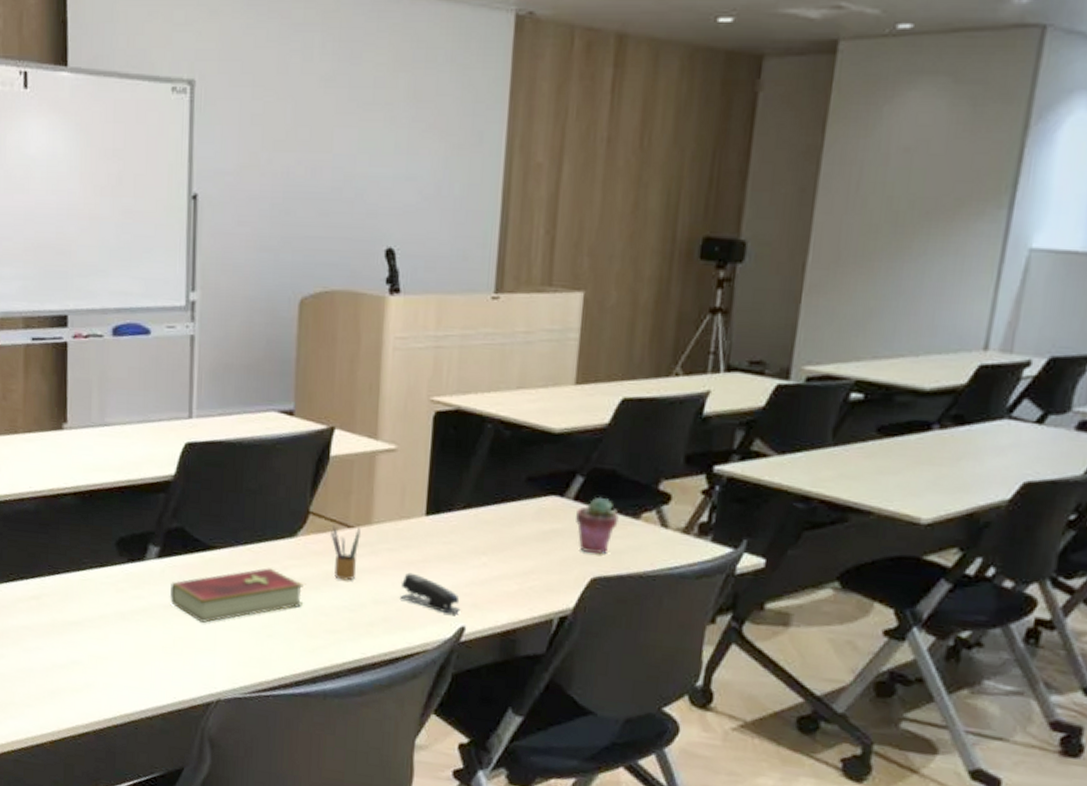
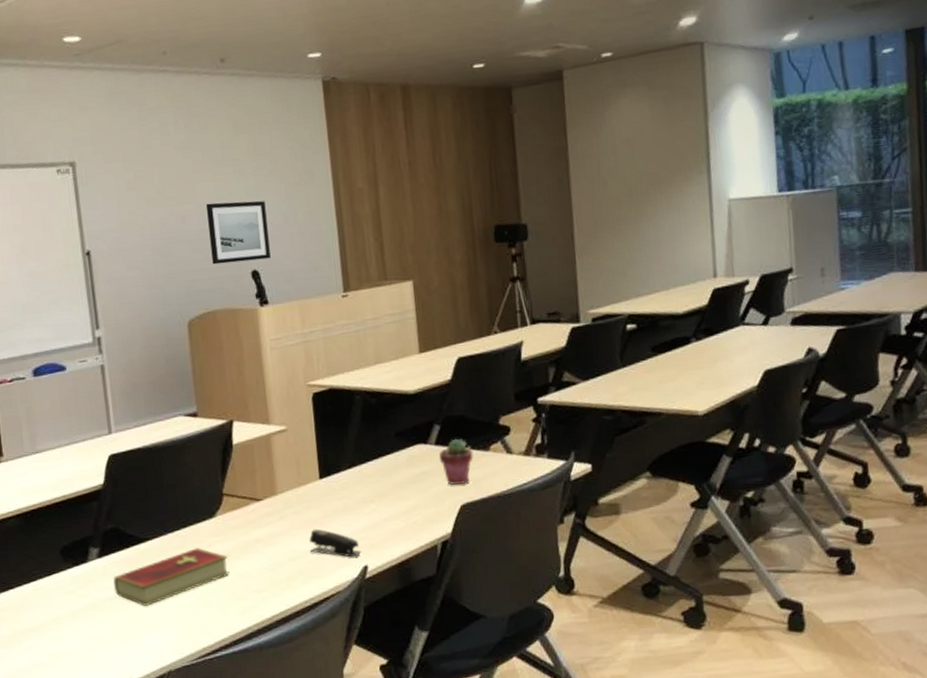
pencil box: present [331,526,361,581] -> none [244,499,271,546]
wall art: none [340,155,417,237] -> present [205,201,271,265]

